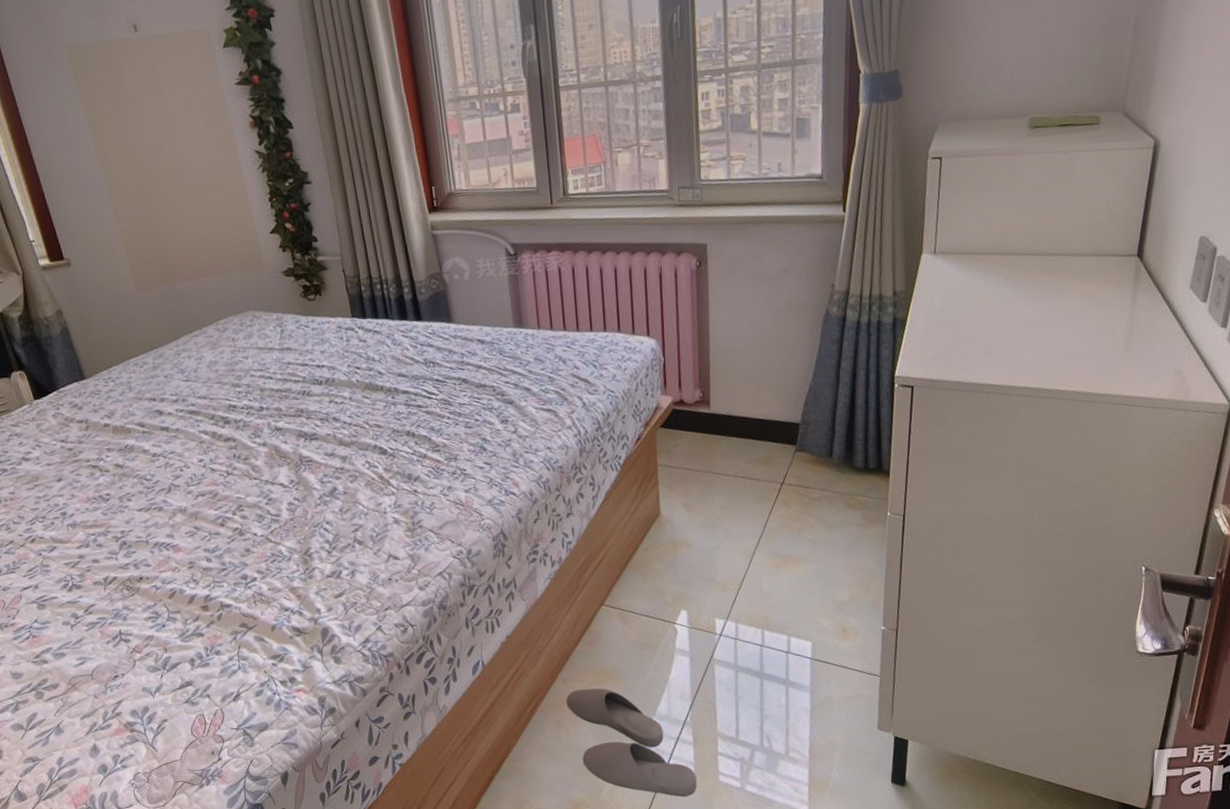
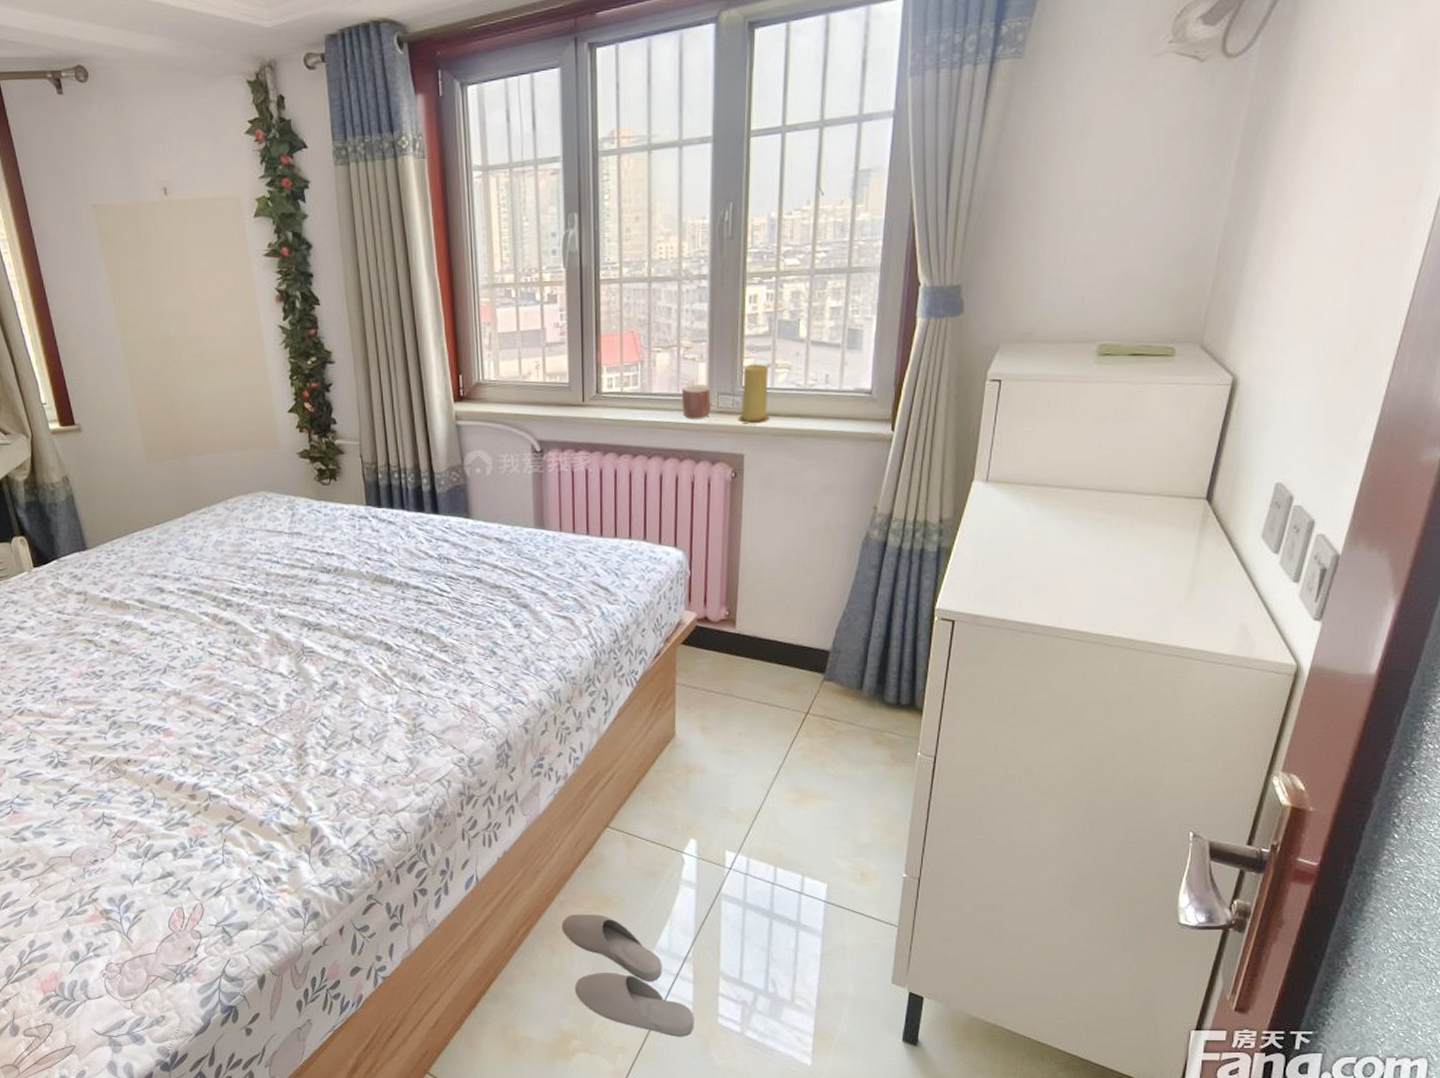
mug: none [644,180,673,215] -> present [681,385,711,421]
candle: none [697,157,729,215] -> present [736,364,770,424]

